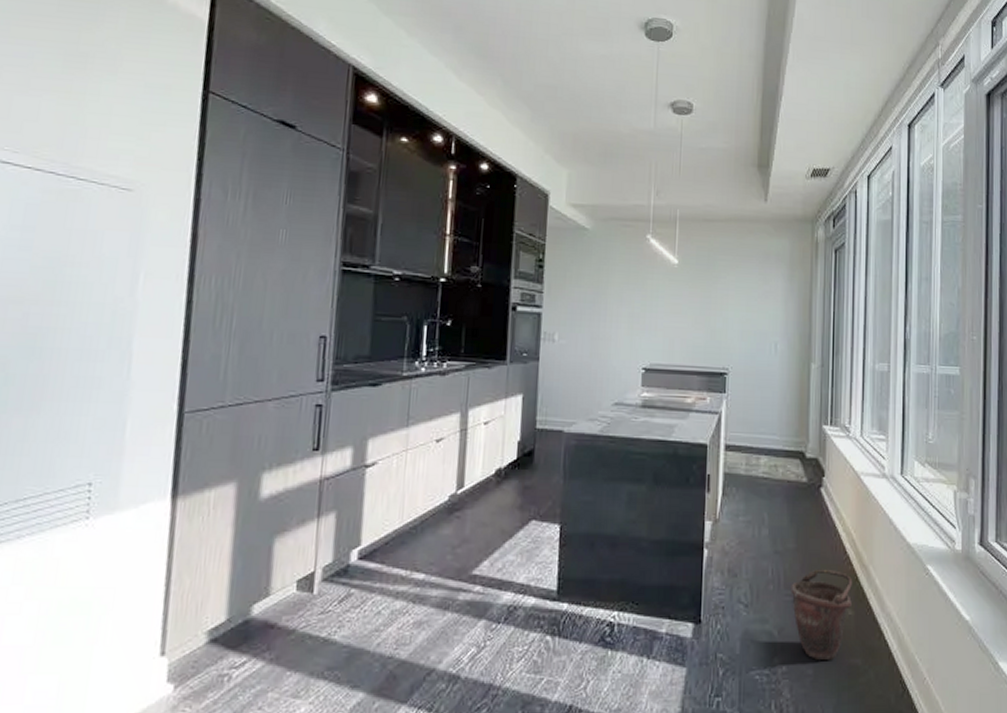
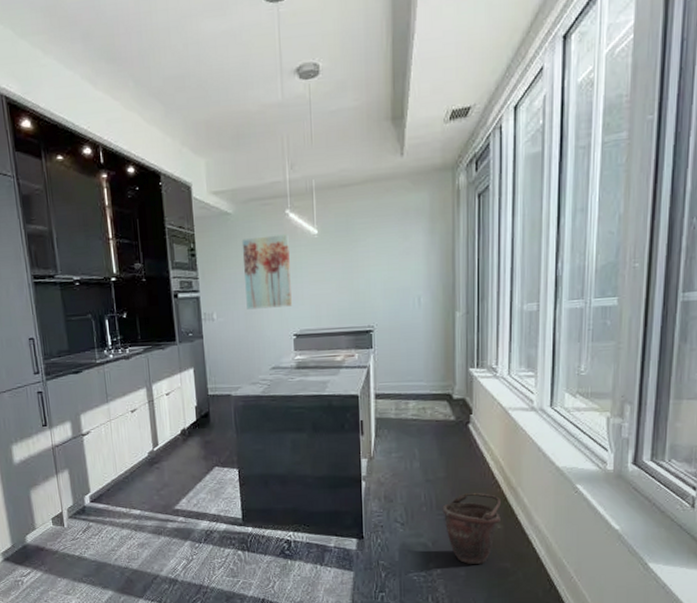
wall art: none [594,258,647,337] -> present [241,234,292,310]

